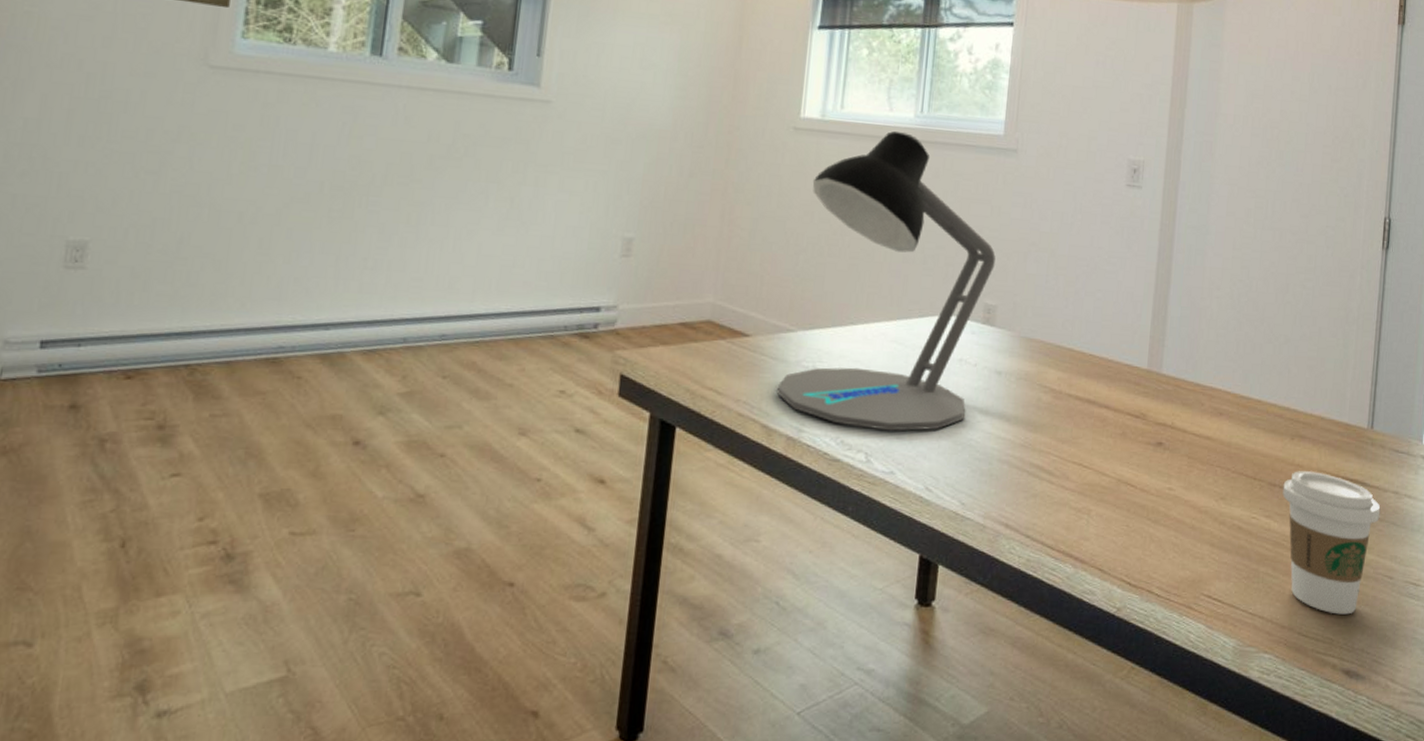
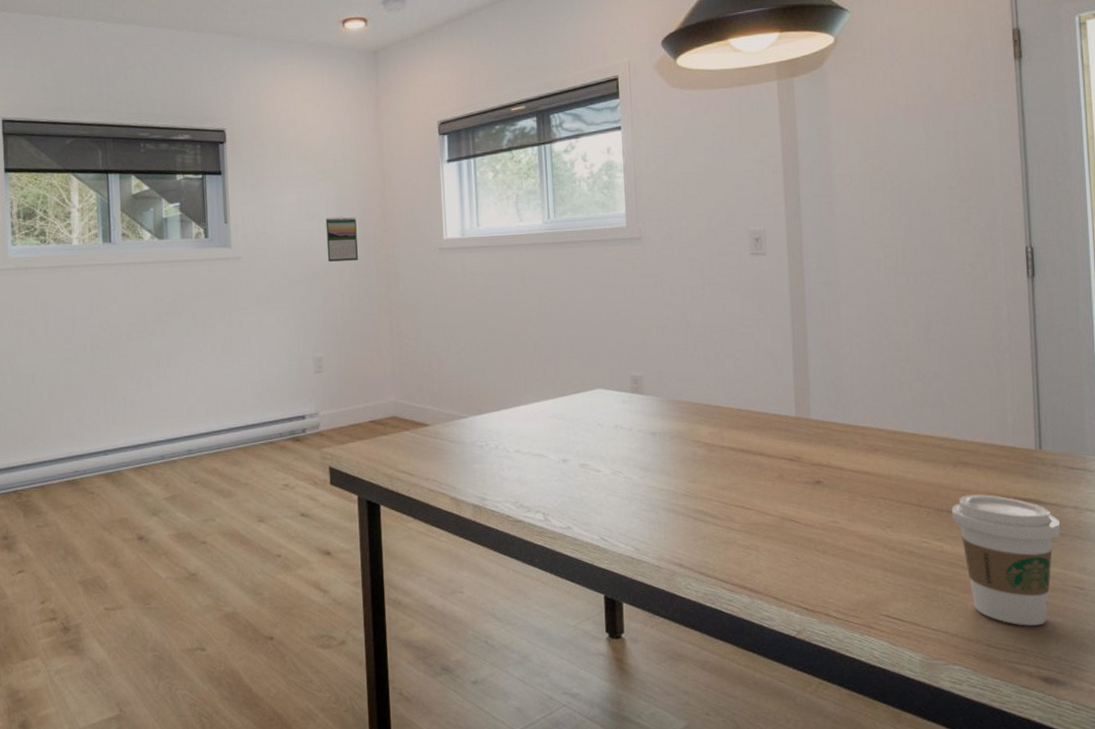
calendar: none [658,69,701,127] -> present [325,216,358,262]
desk lamp: present [776,131,996,431] -> none [458,238,635,493]

